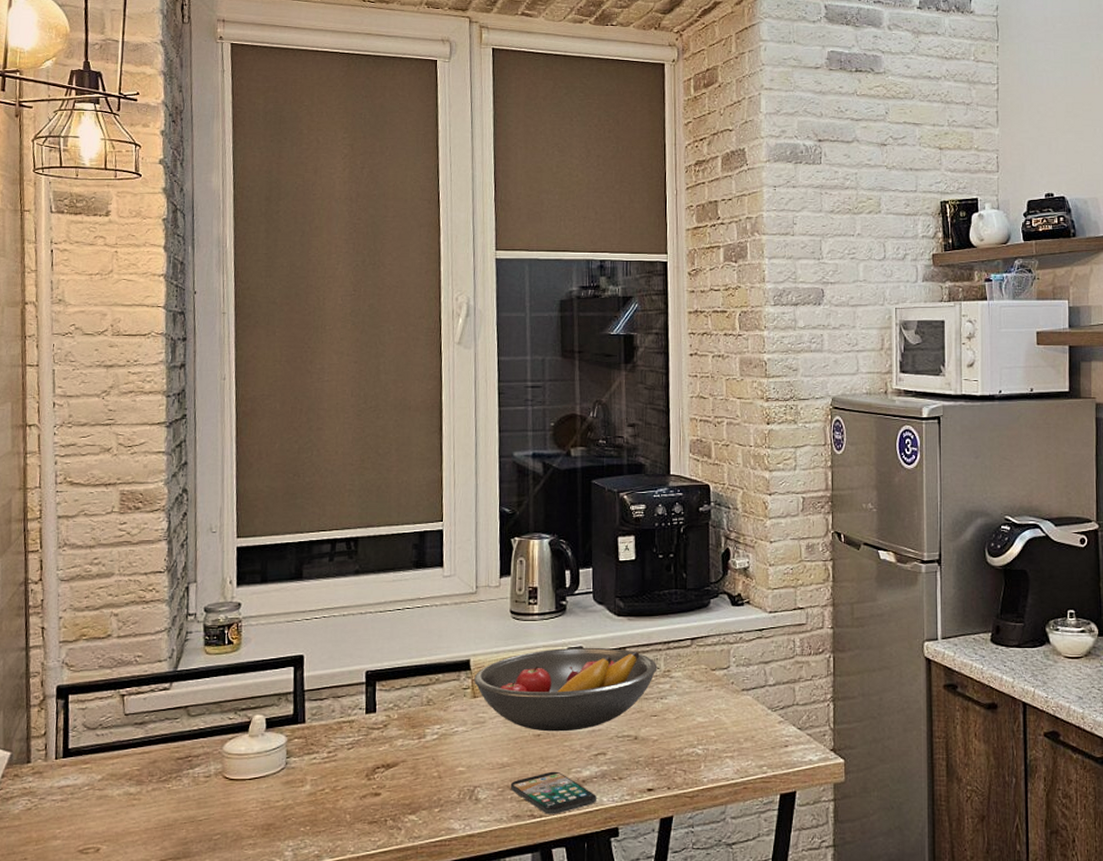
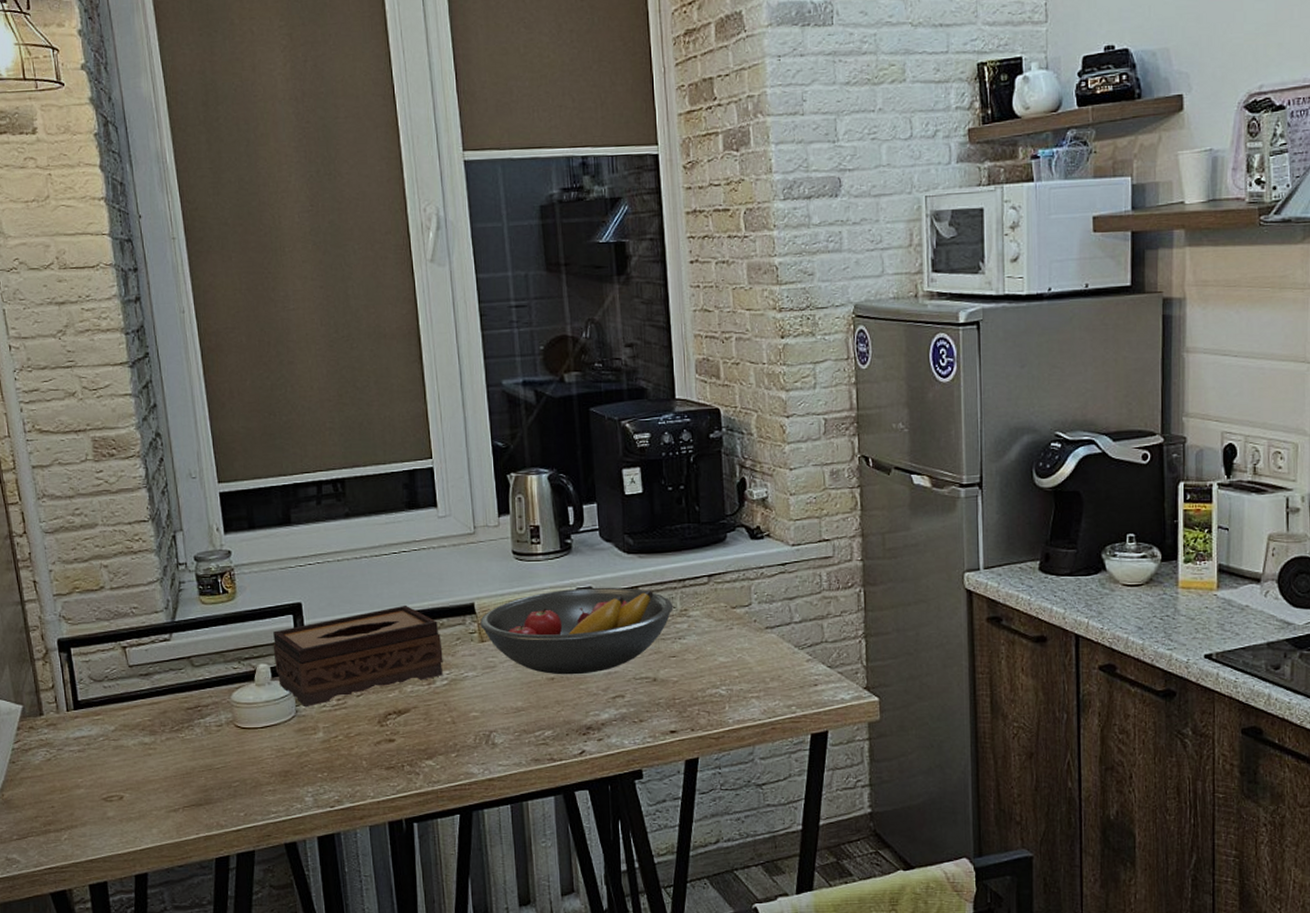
tissue box: none [270,659,436,760] -> present [273,605,443,708]
smartphone: present [510,771,596,814] -> none [527,714,617,758]

